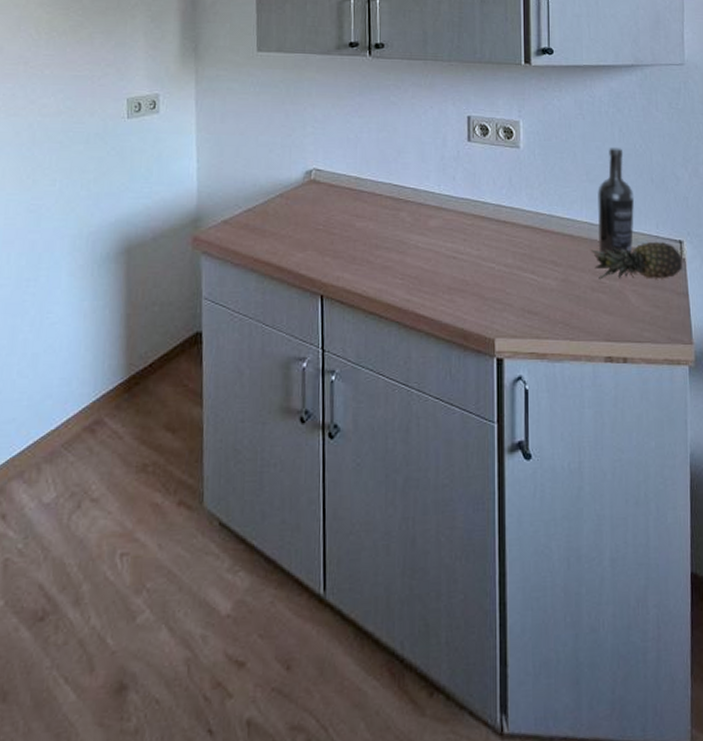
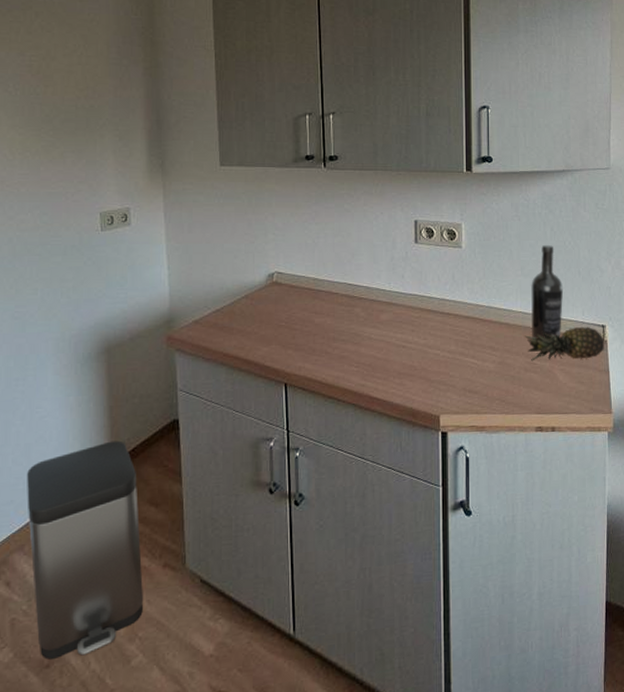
pedal bin: none [30,354,154,611] -> present [27,440,143,660]

